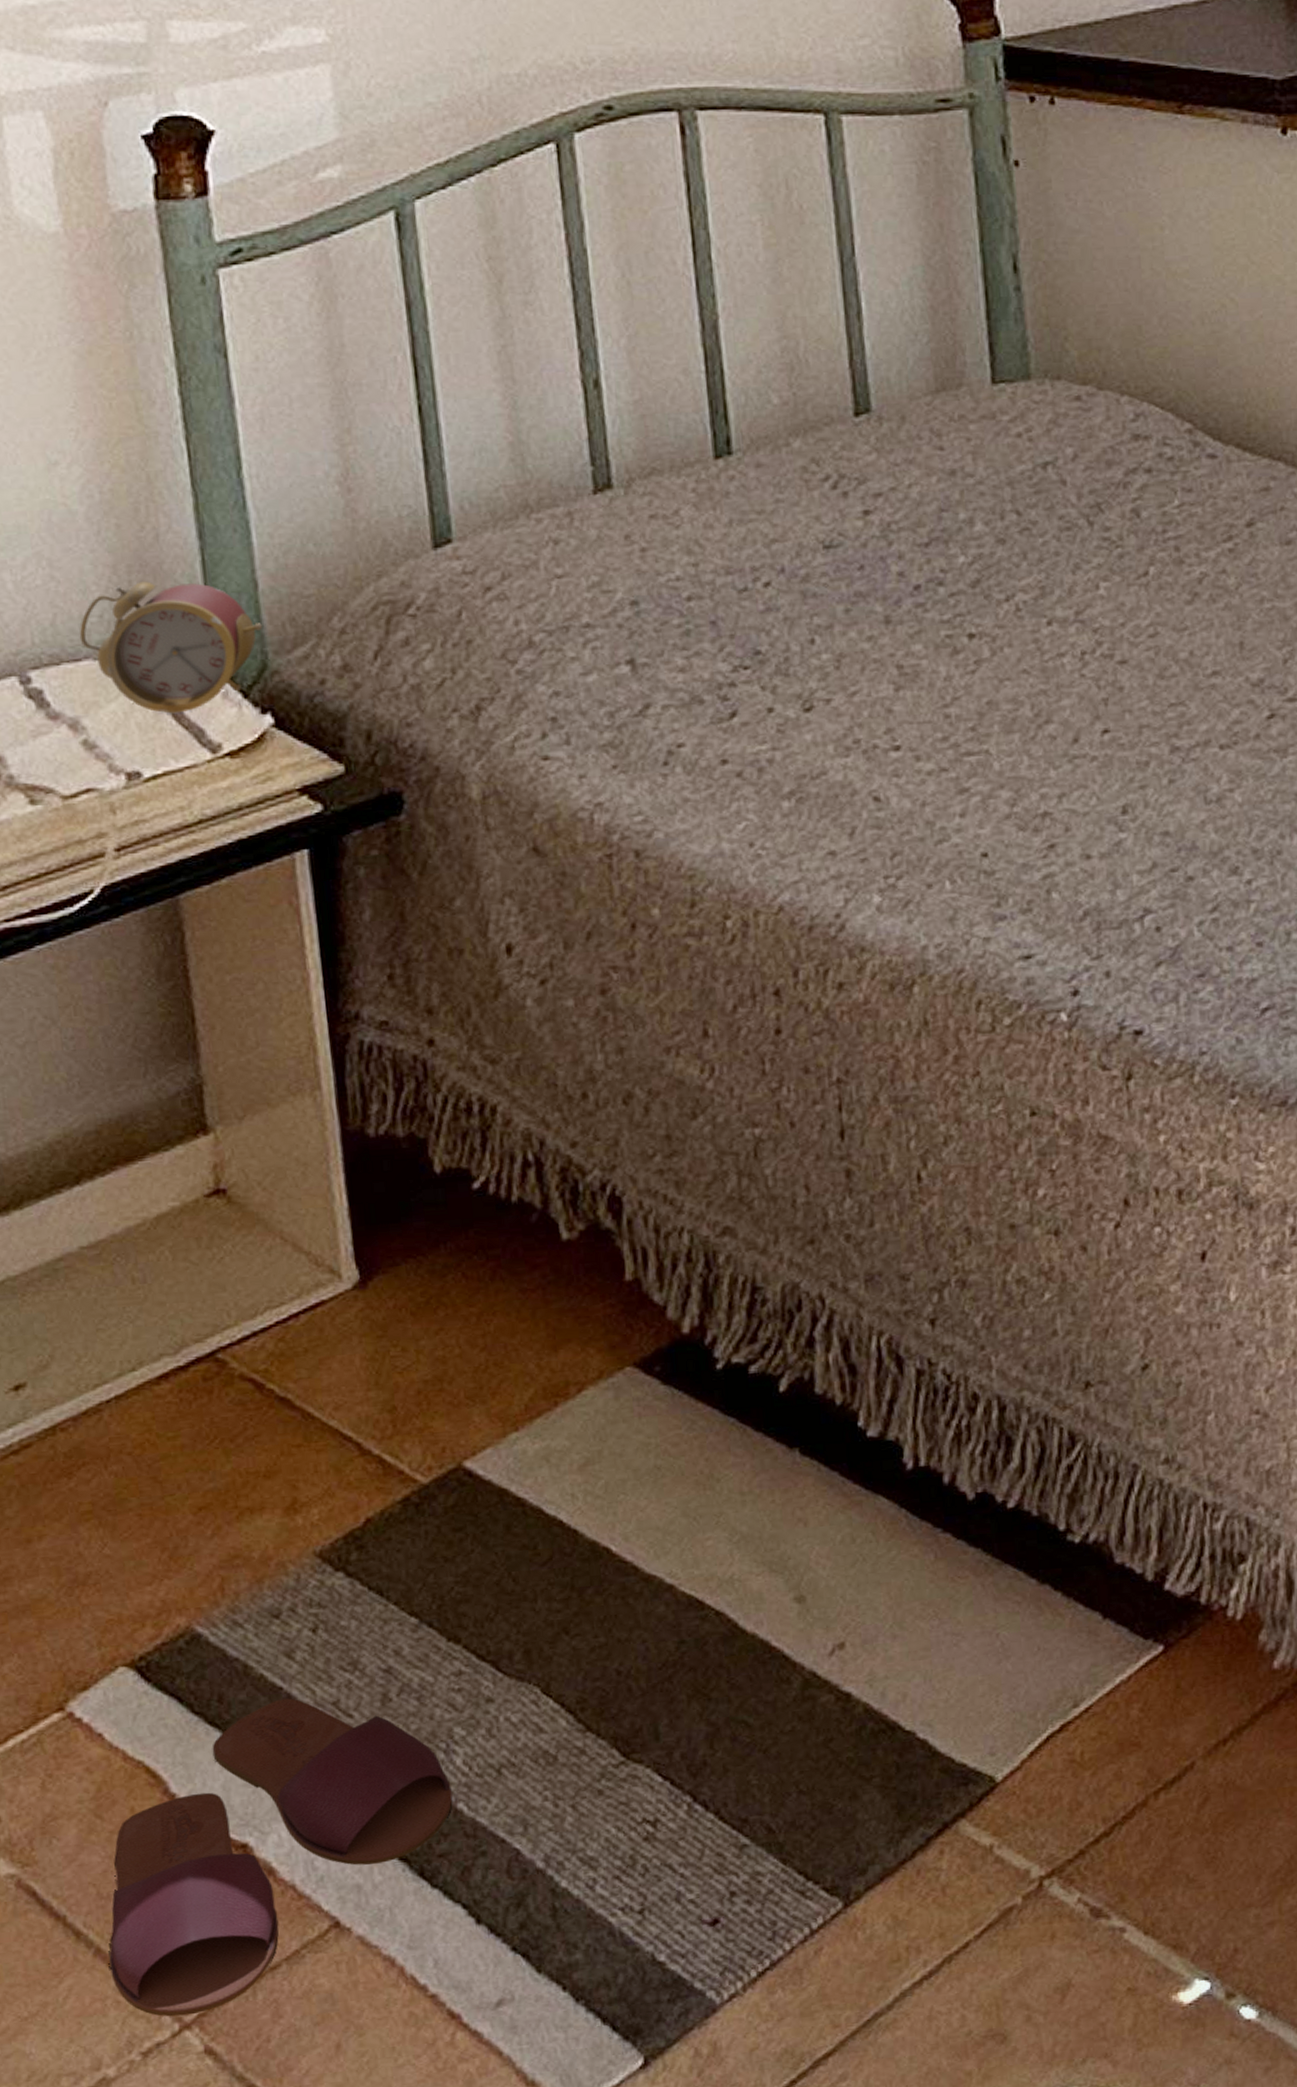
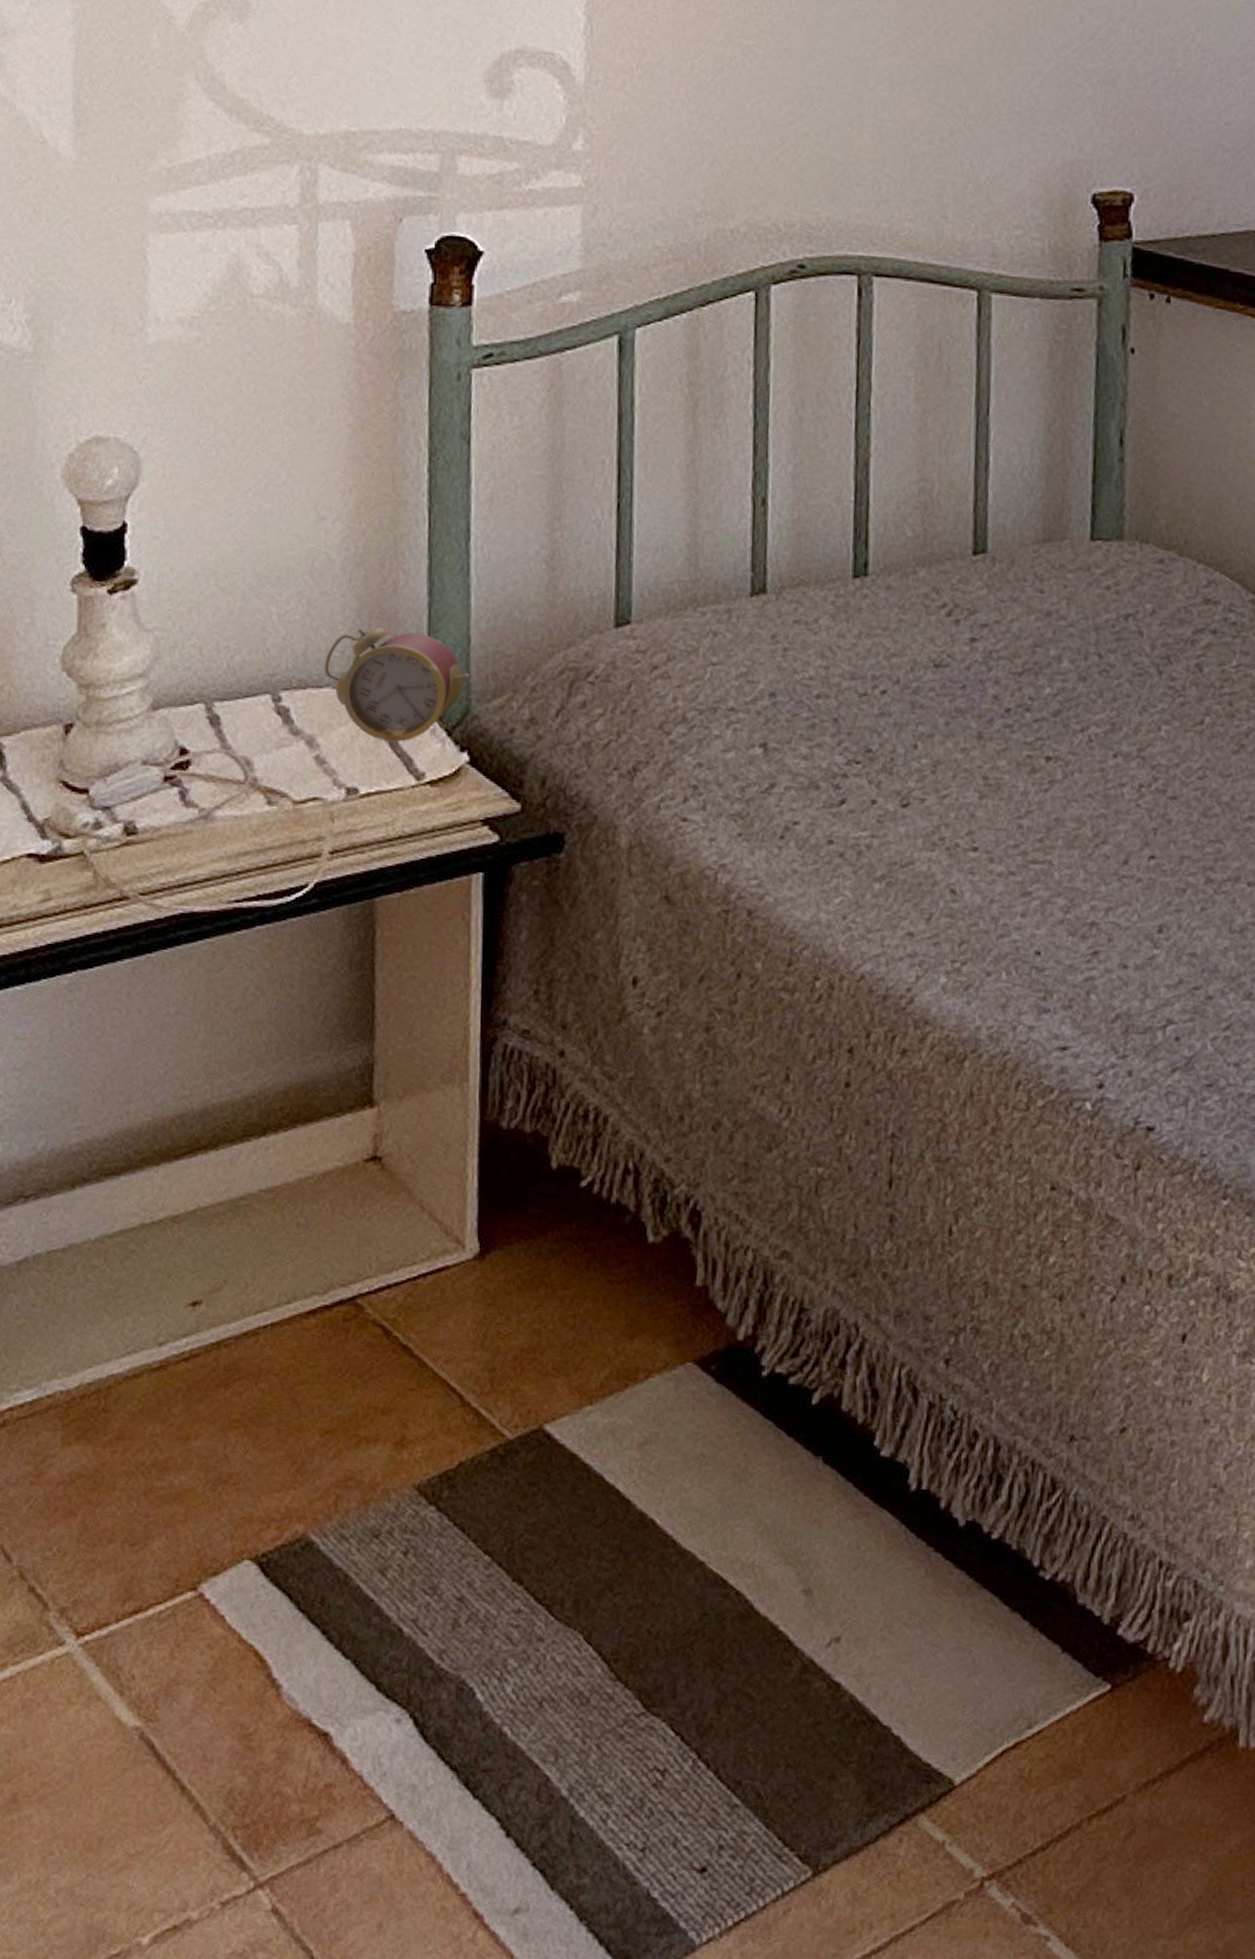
slippers: present [109,1698,453,2017] -> none [205,1609,500,1876]

